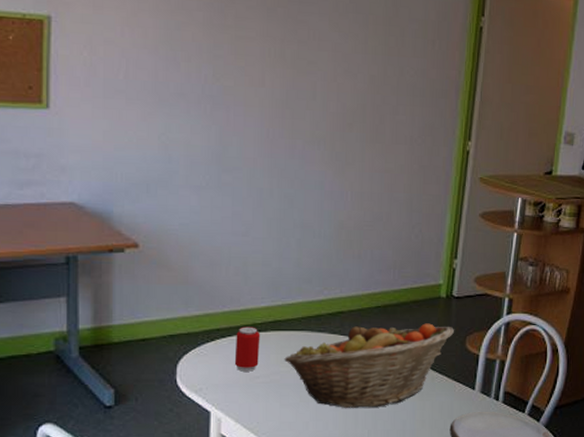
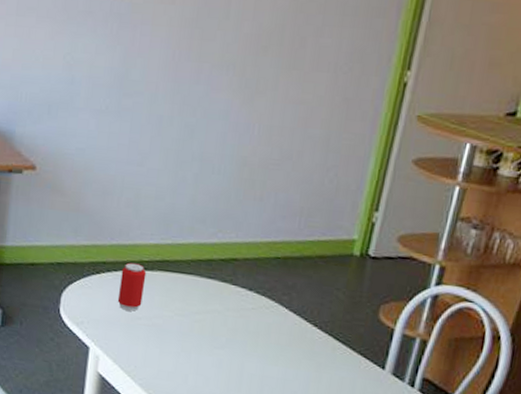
fruit basket: present [284,323,454,408] -> none [168,275,366,372]

